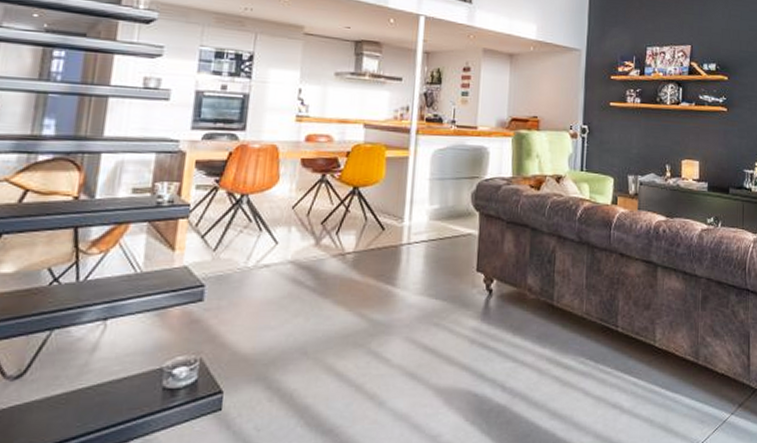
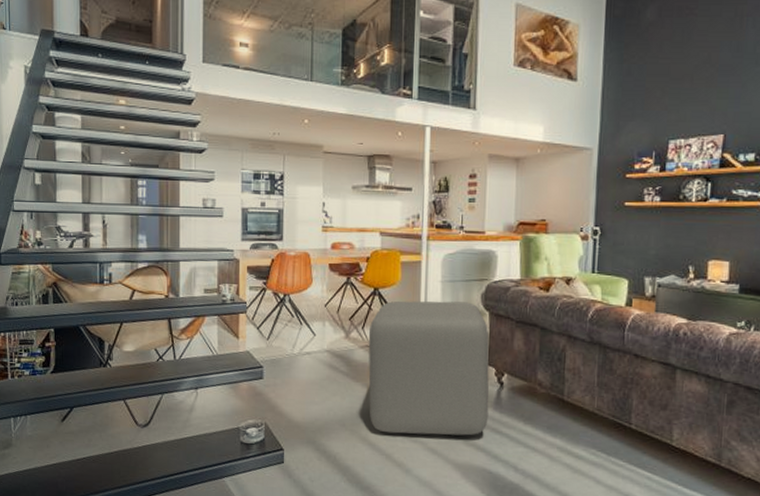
pouf: none [338,201,479,359] -> present [368,300,490,436]

